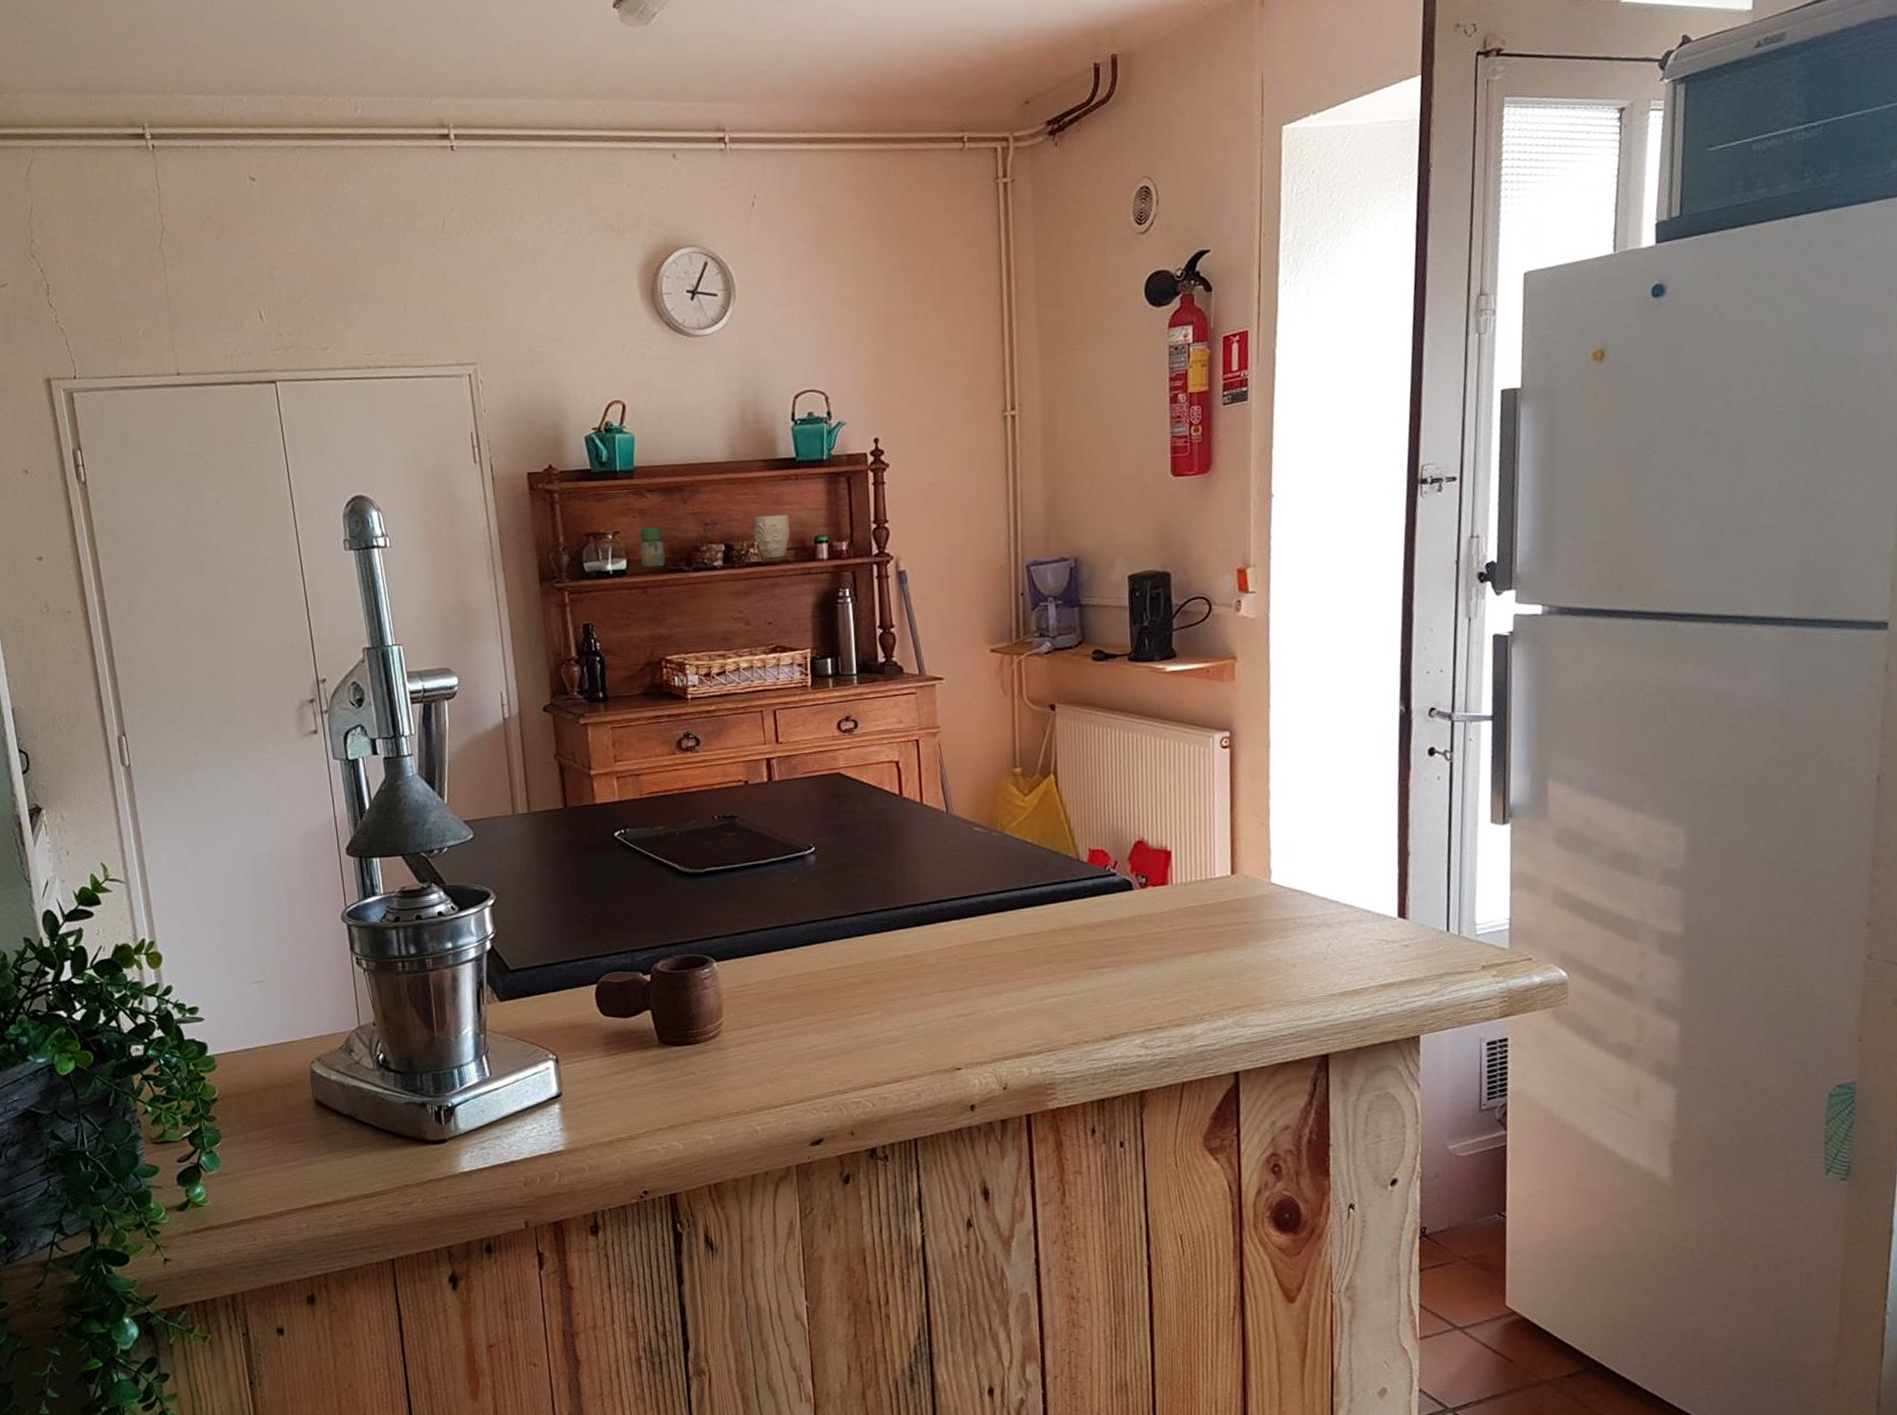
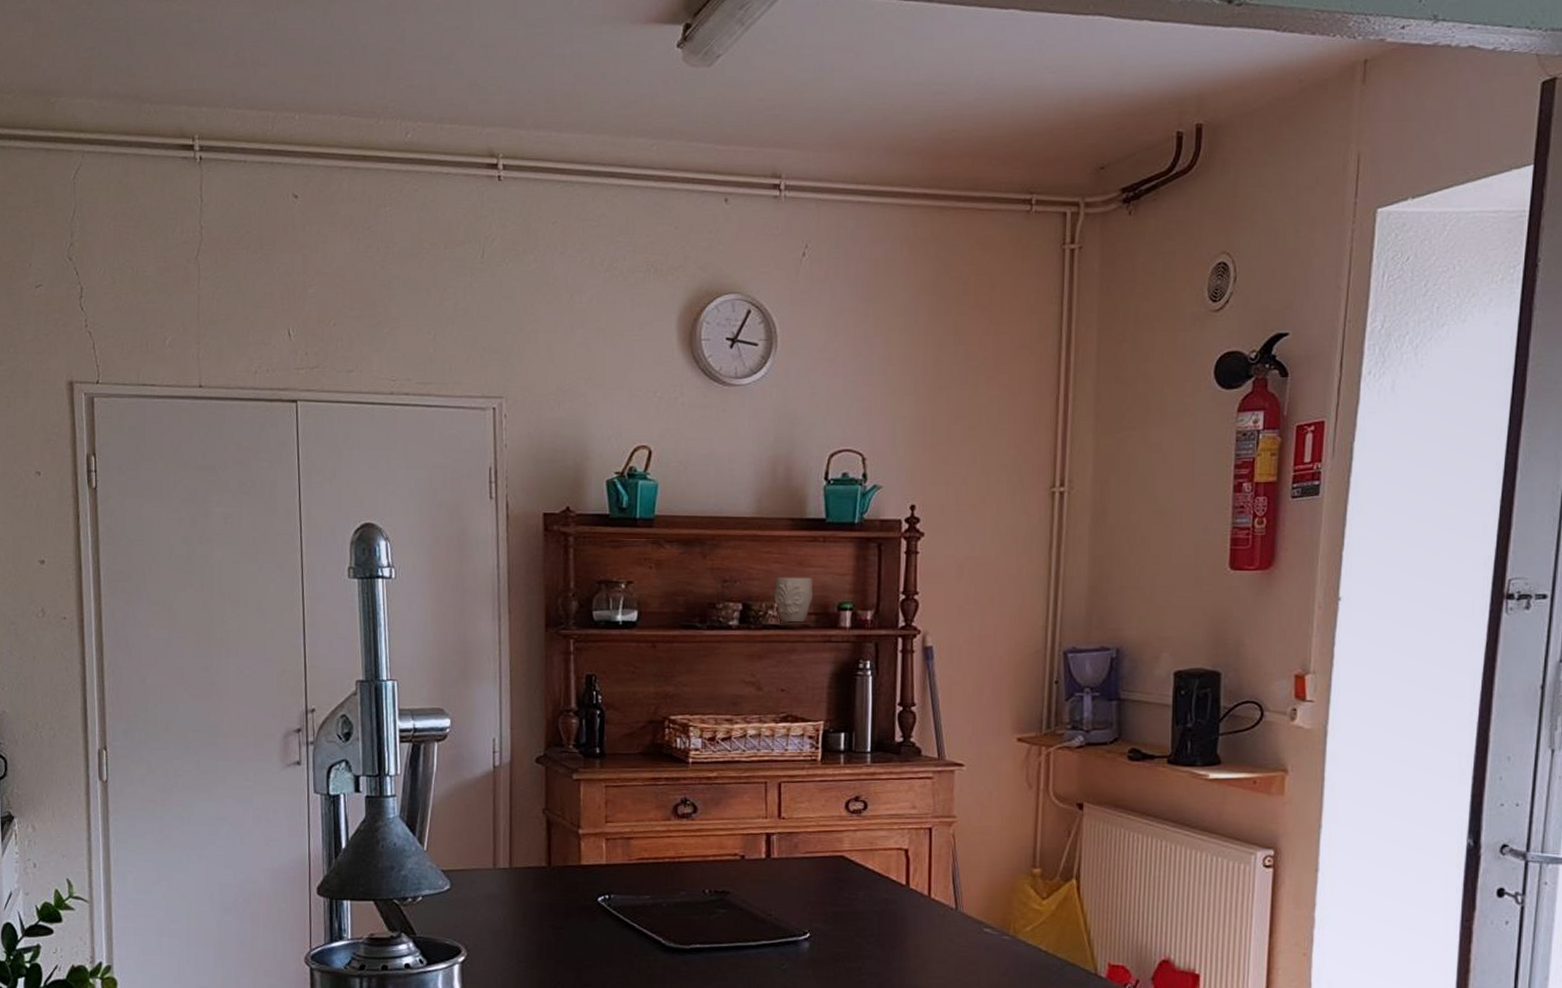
jar: present [639,526,666,568] -> none [652,579,679,622]

